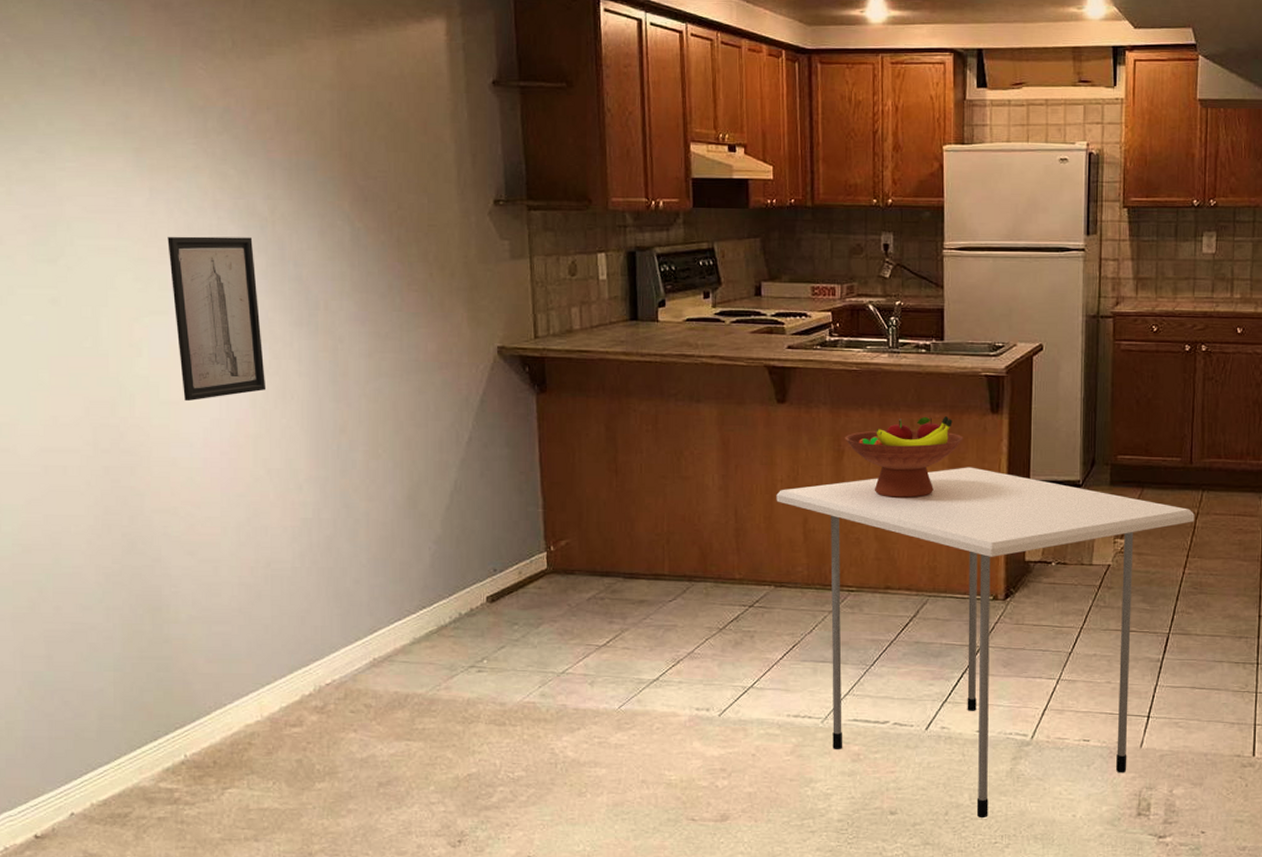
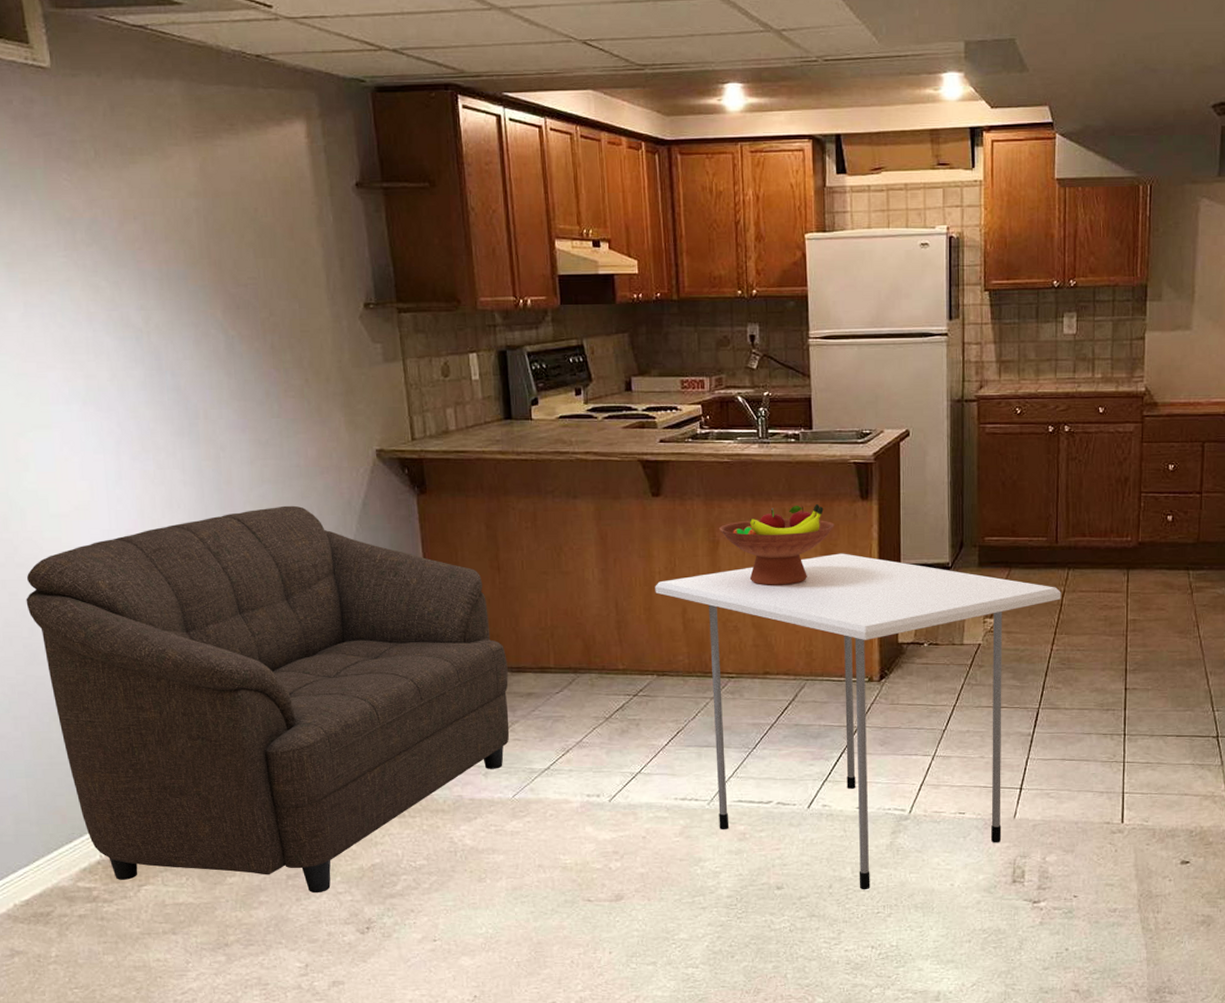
sofa: none [128,400,620,803] -> present [26,505,510,894]
wall art: present [167,236,267,402] -> none [45,349,153,514]

